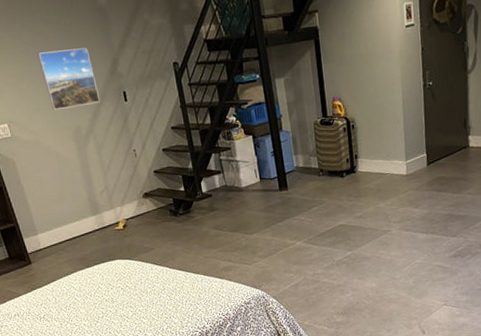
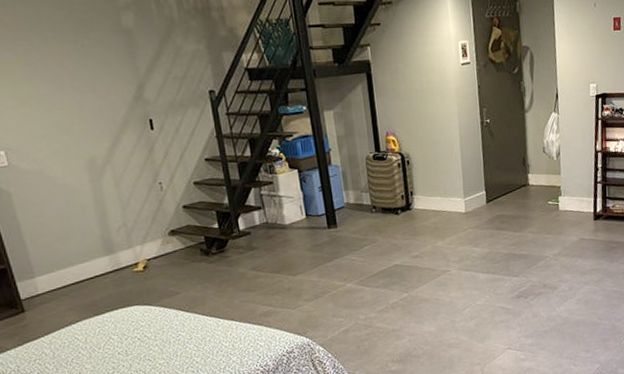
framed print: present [37,47,101,110] -> none [46,71,122,137]

